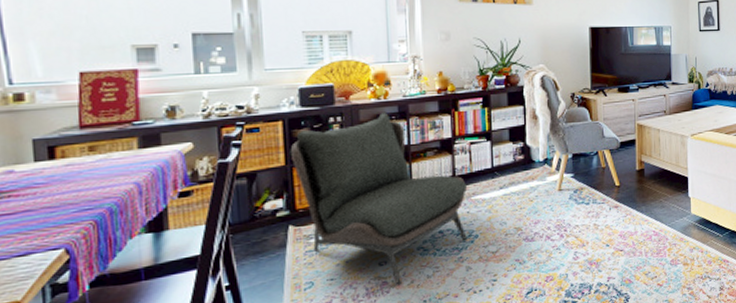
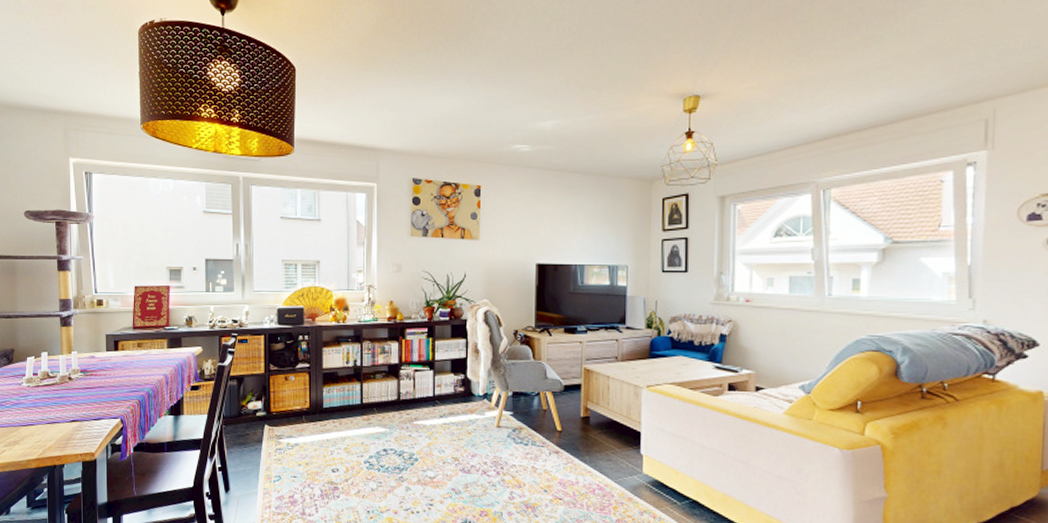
armless chair: present [290,113,468,285] -> none [268,335,411,493]

